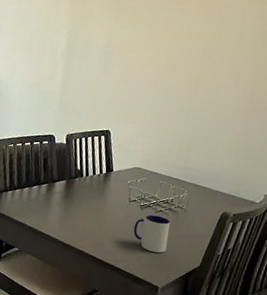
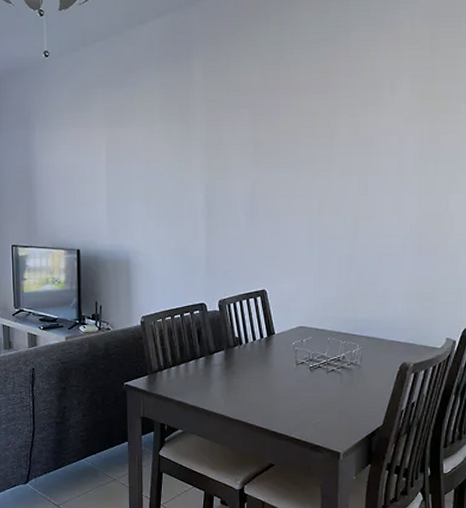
mug: present [133,214,171,253] -> none [305,376,345,416]

